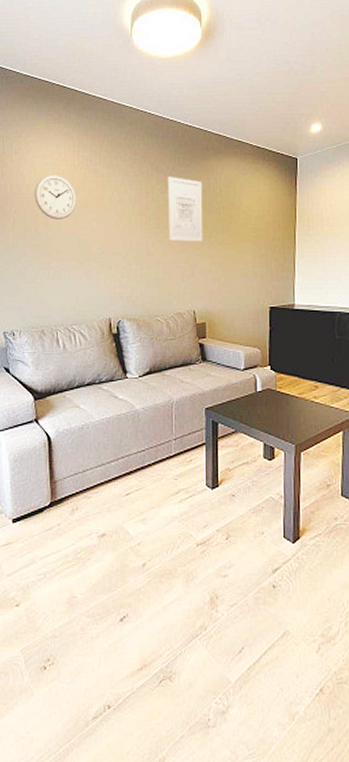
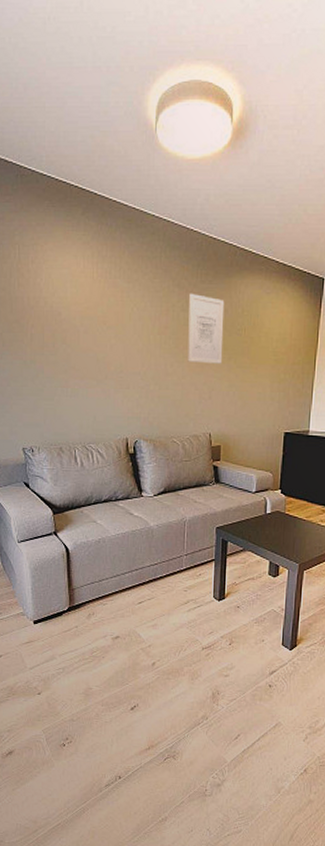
wall clock: present [35,174,76,219] -> none [52,287,95,335]

